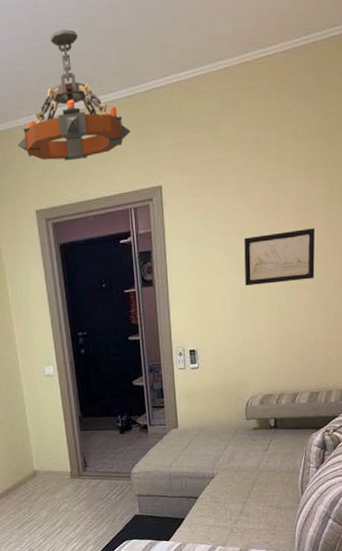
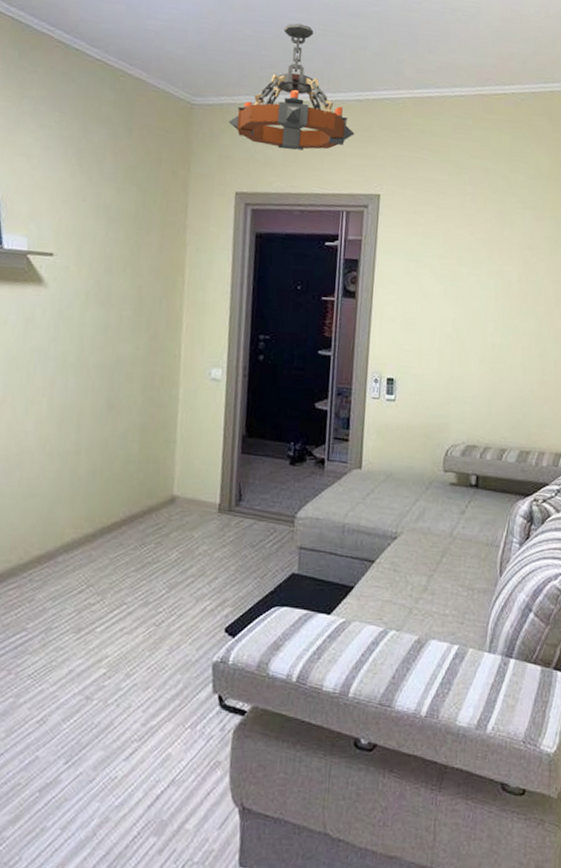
wall art: present [244,228,315,286] -> none [459,265,538,324]

